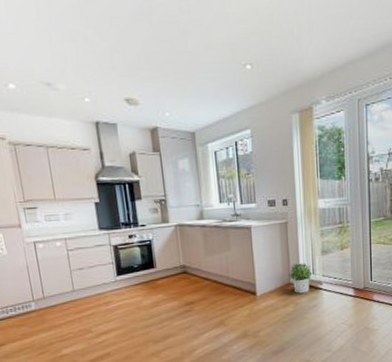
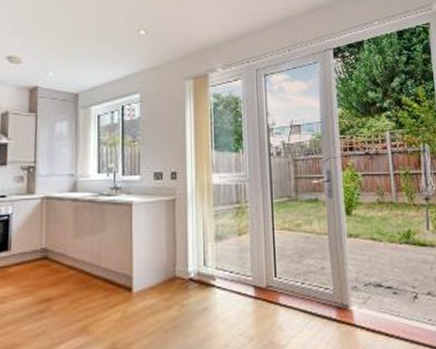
potted plant: present [289,263,313,294] -> none [174,251,204,292]

